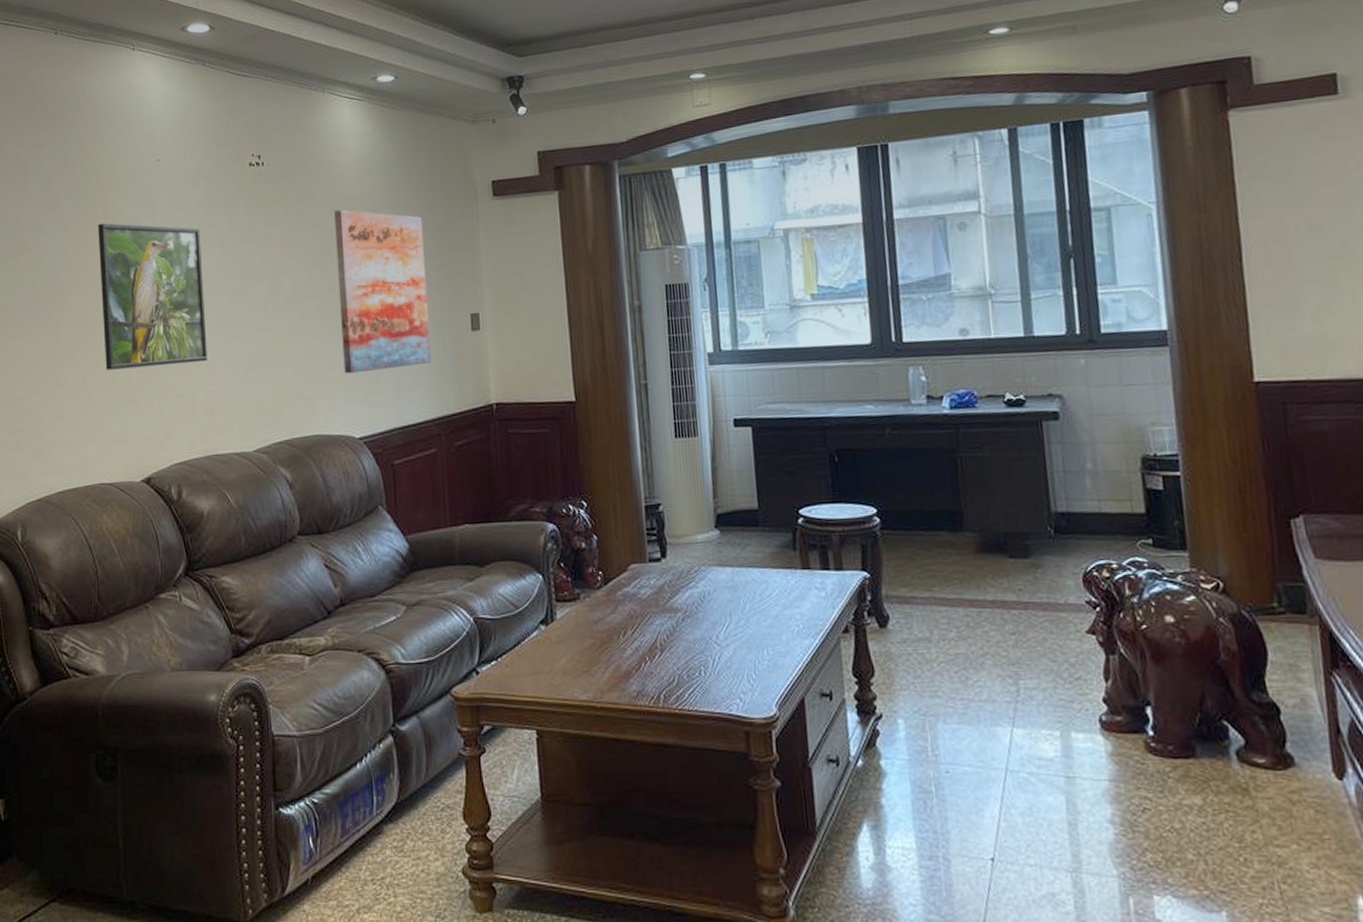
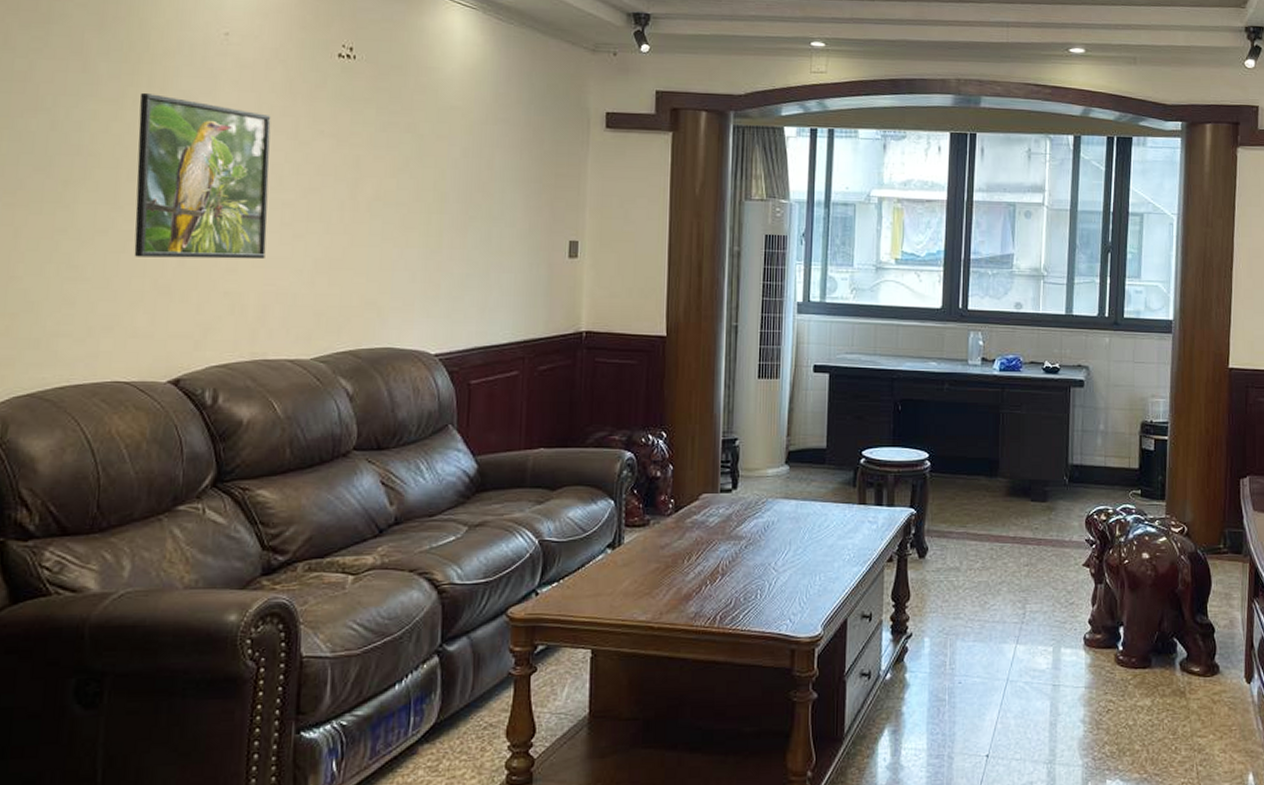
wall art: present [334,209,432,374] -> none [425,117,528,288]

